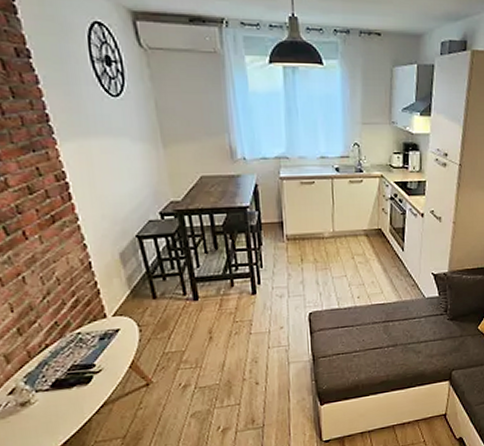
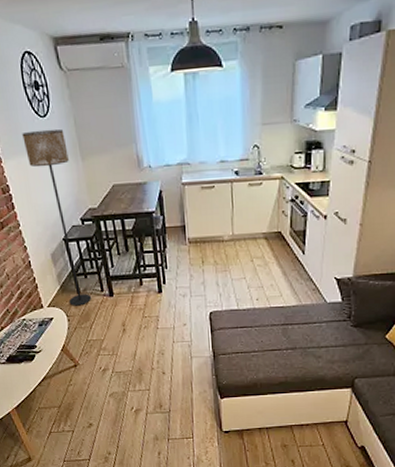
floor lamp: none [86,110,170,314] -> present [22,129,91,306]

